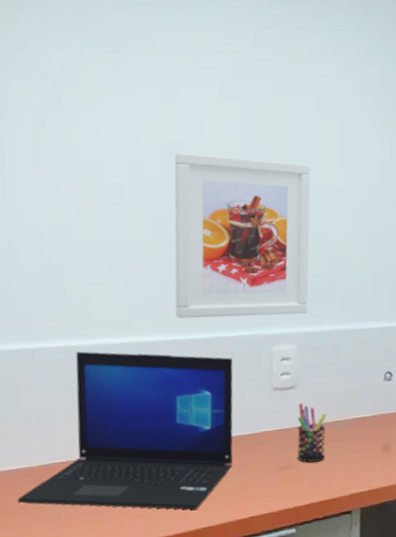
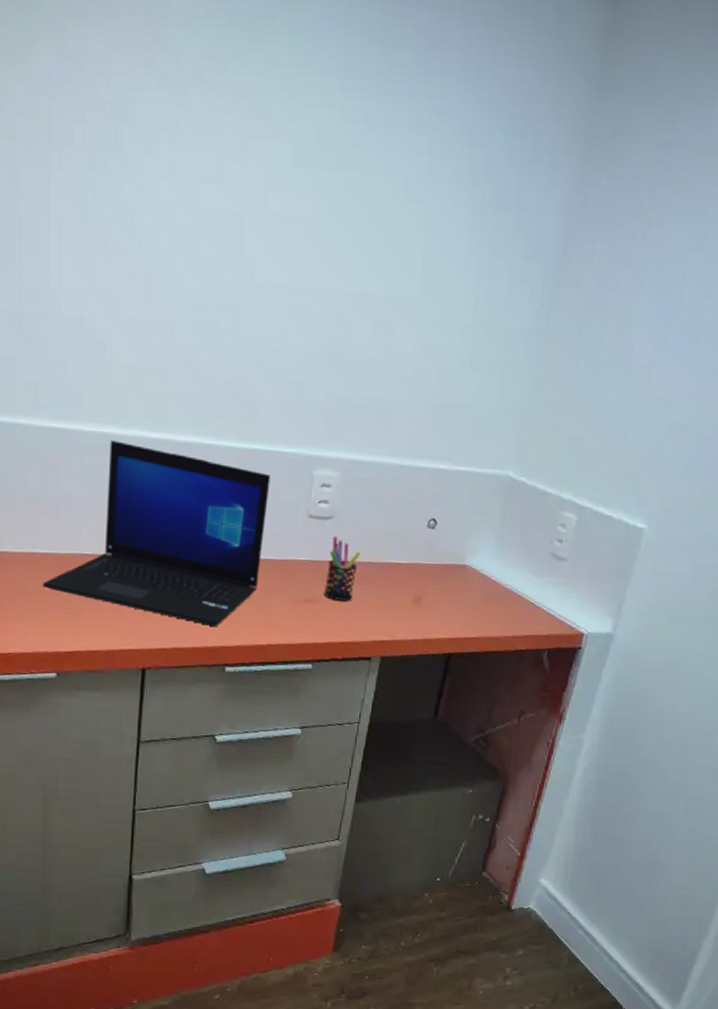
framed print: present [174,152,311,319] -> none [217,226,384,438]

